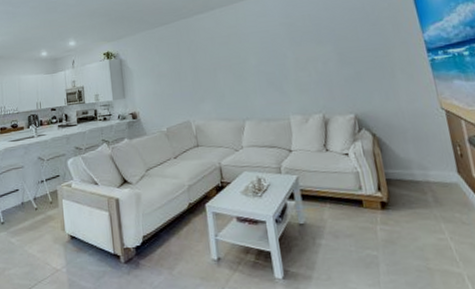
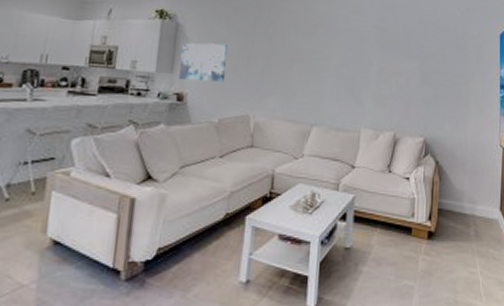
wall art: none [128,67,165,102] -> present [179,42,227,82]

